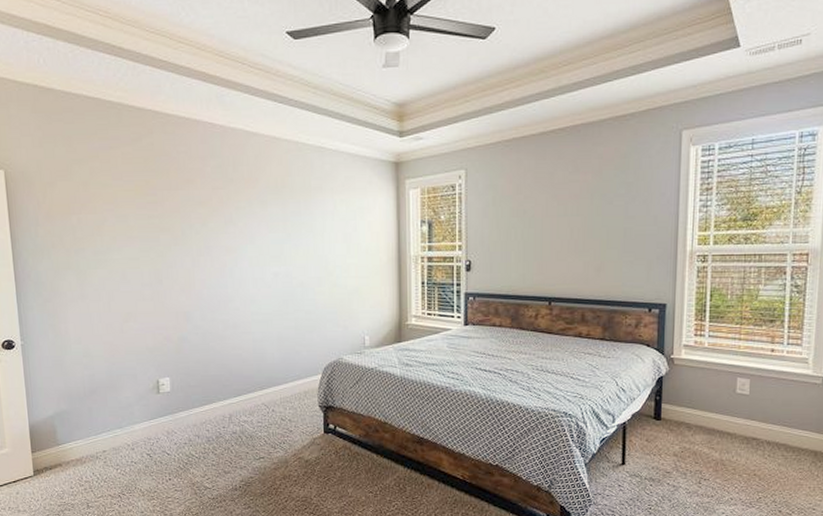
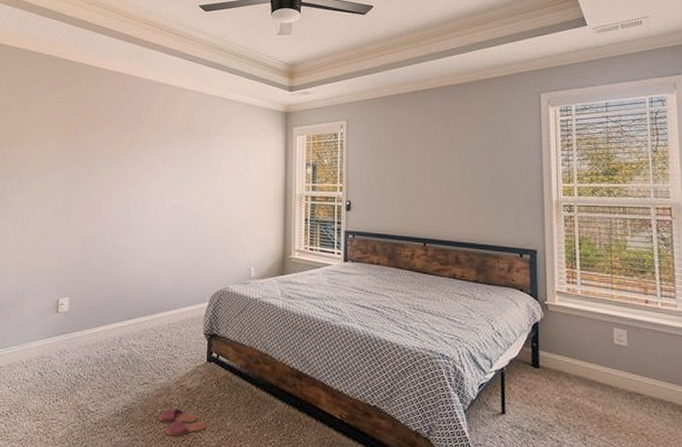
slippers: none [277,481,327,506] -> present [158,409,206,437]

